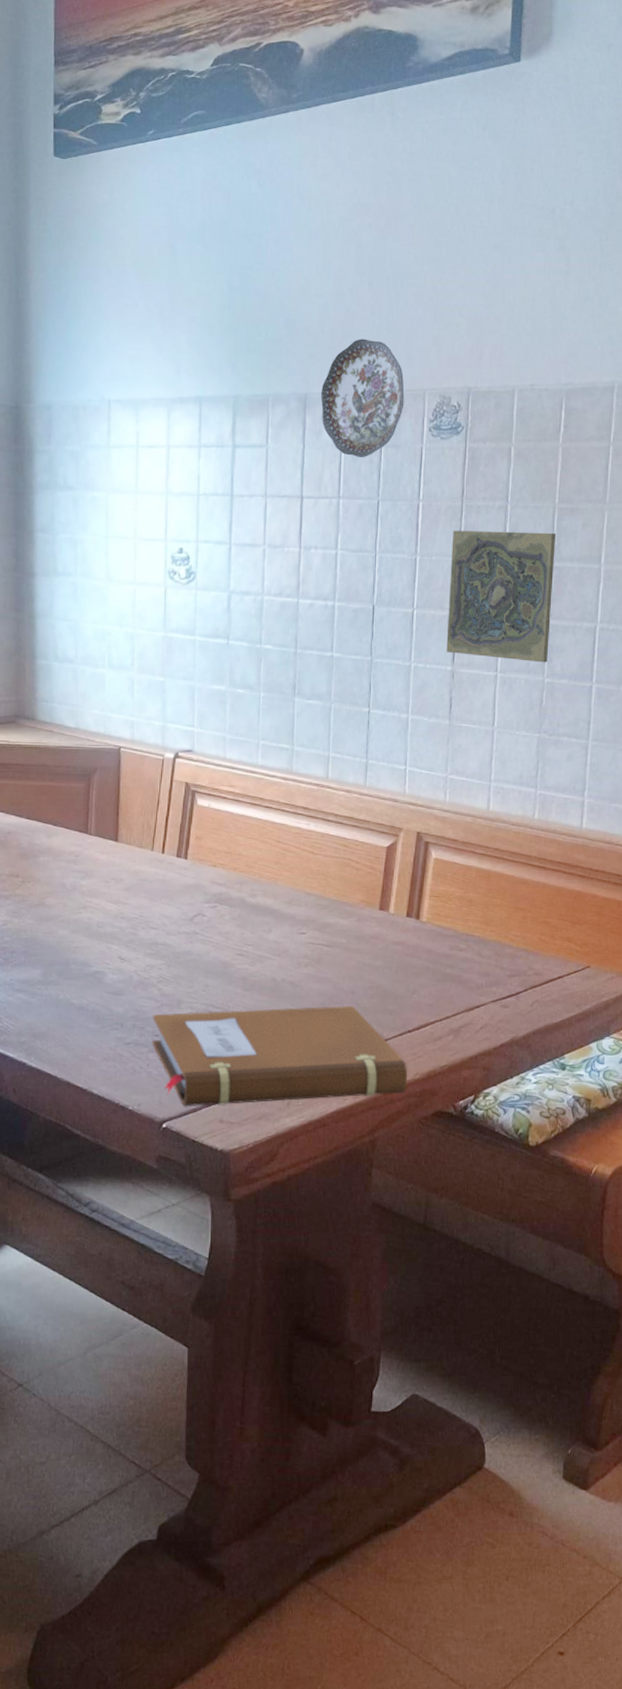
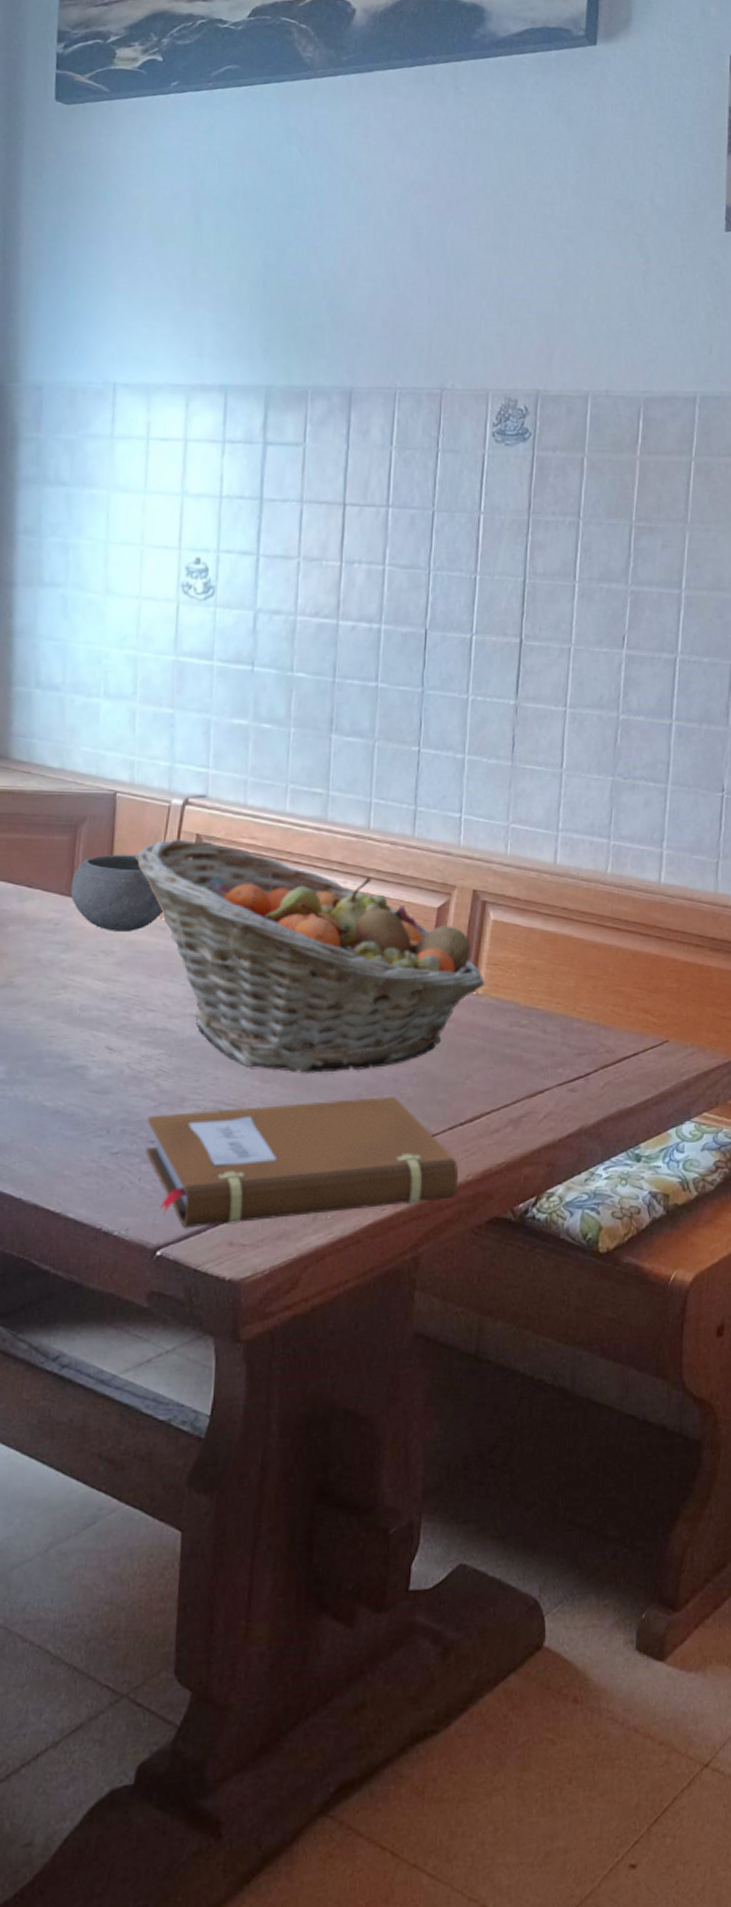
ceramic bowl: none [87,799,160,863] -> present [70,854,163,931]
fruit basket: none [136,786,428,984] -> present [134,839,485,1073]
decorative plate: present [320,339,405,458] -> none [368,330,465,463]
decorative tile: present [446,530,557,663] -> none [509,547,633,698]

